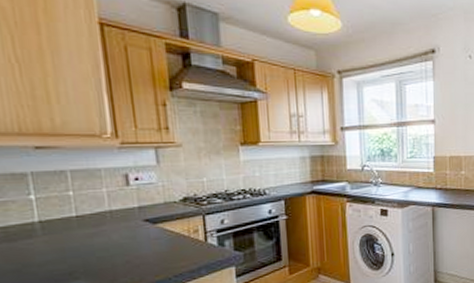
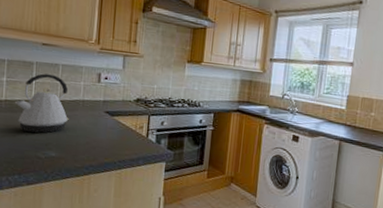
kettle: none [10,185,95,263] -> present [14,73,69,133]

